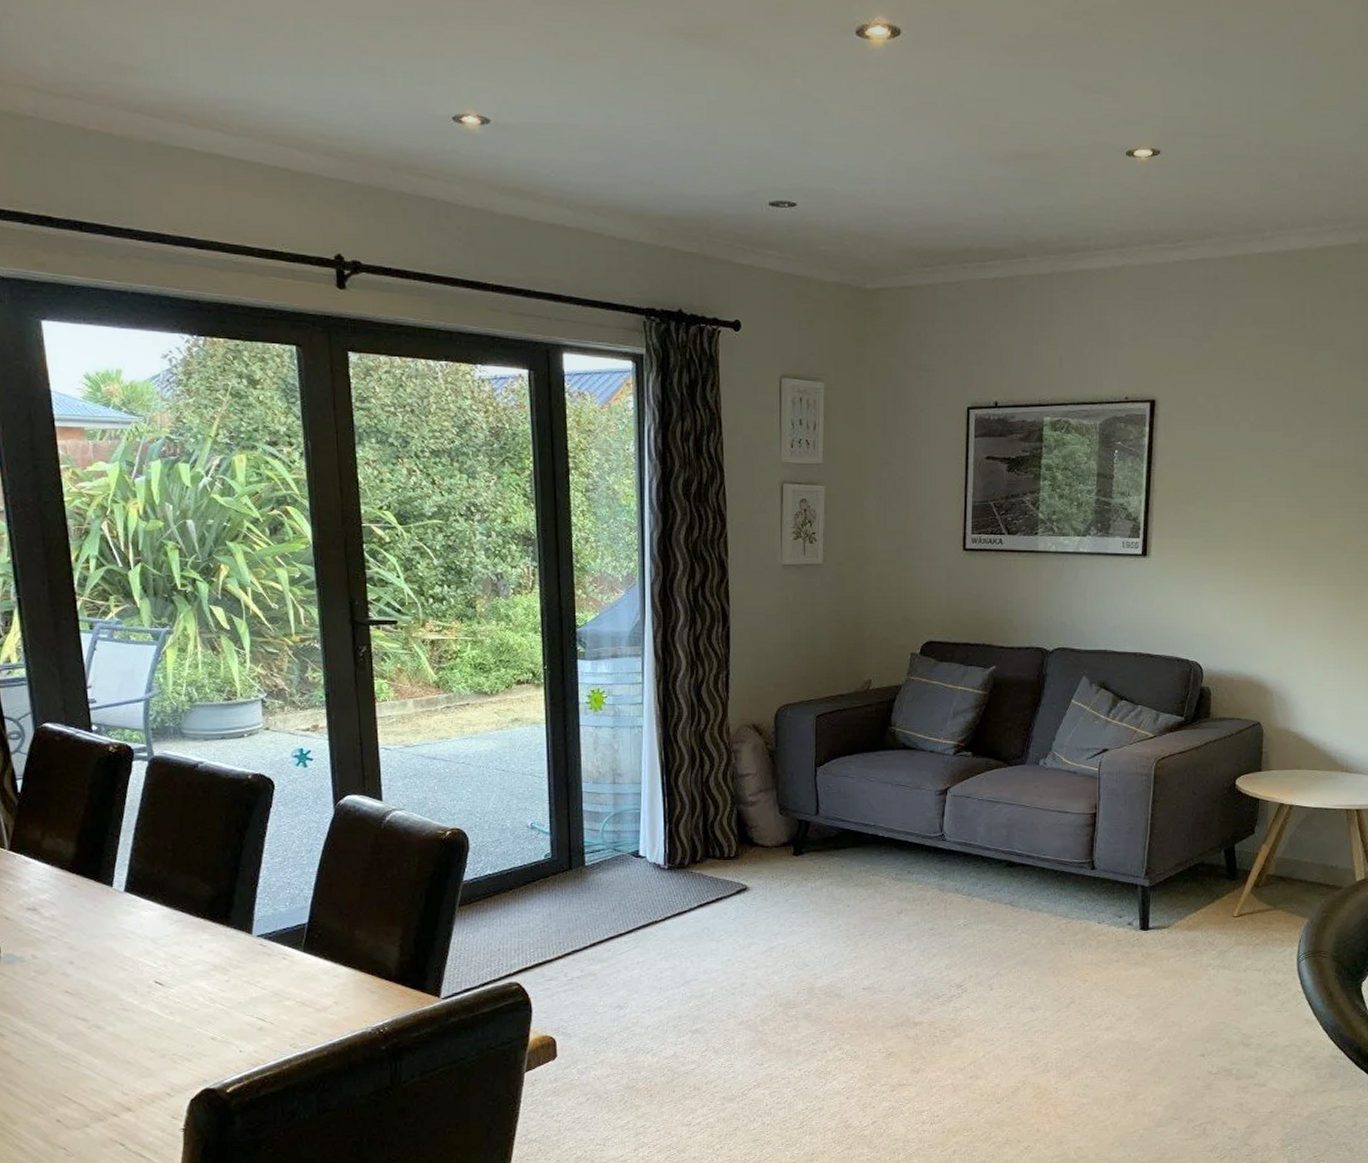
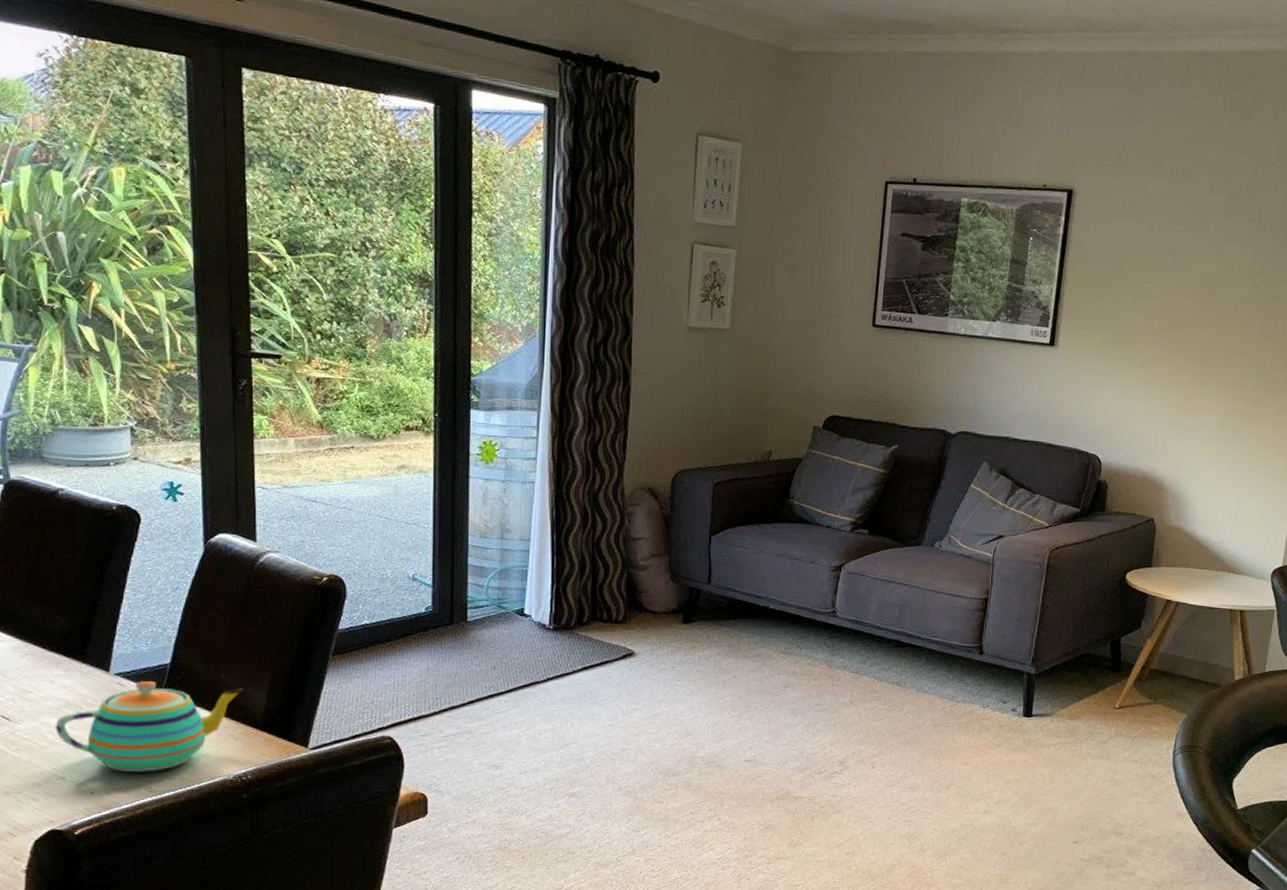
teapot: none [204,941,377,1030] -> present [55,681,243,773]

